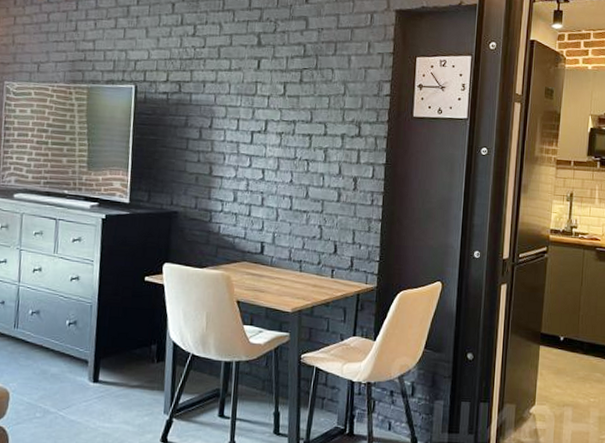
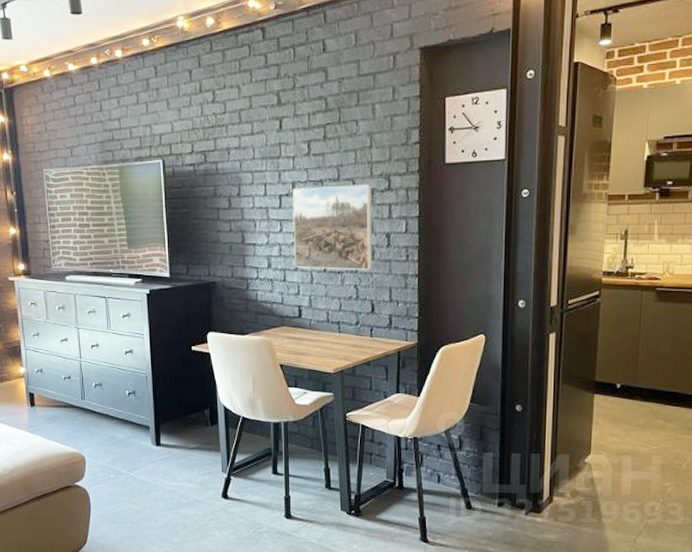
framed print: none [260,126,343,213] -> present [293,185,373,271]

